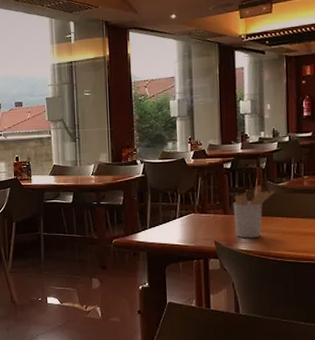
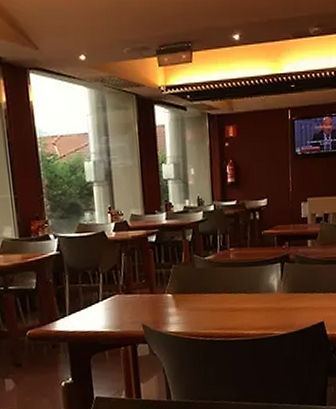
utensil holder: present [233,185,275,239] -> none [160,260,202,319]

